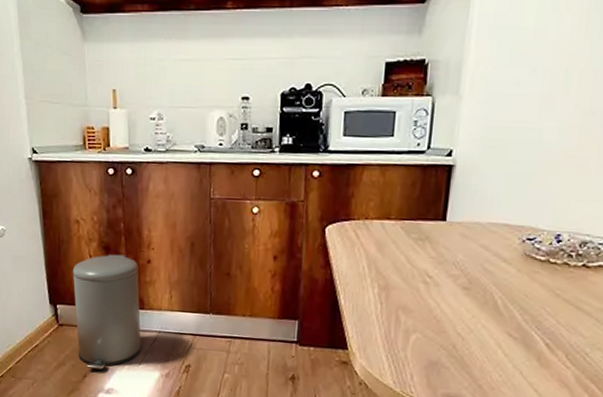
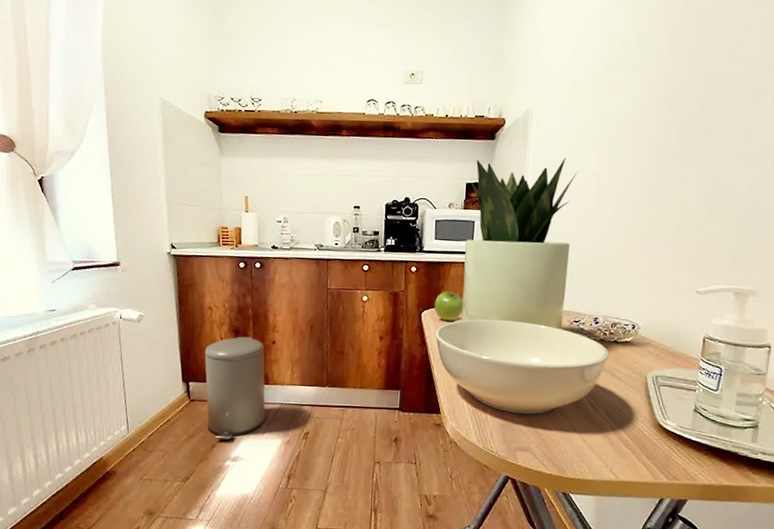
fruit: none [342,201,379,238] -> present [434,291,463,321]
bowl: none [342,235,575,355] -> present [435,319,609,415]
planter: none [366,21,542,250] -> present [453,157,579,330]

